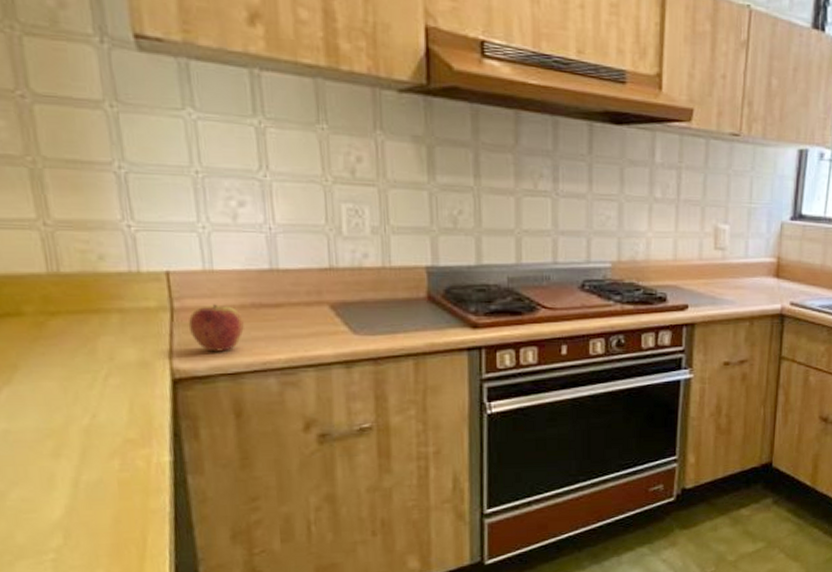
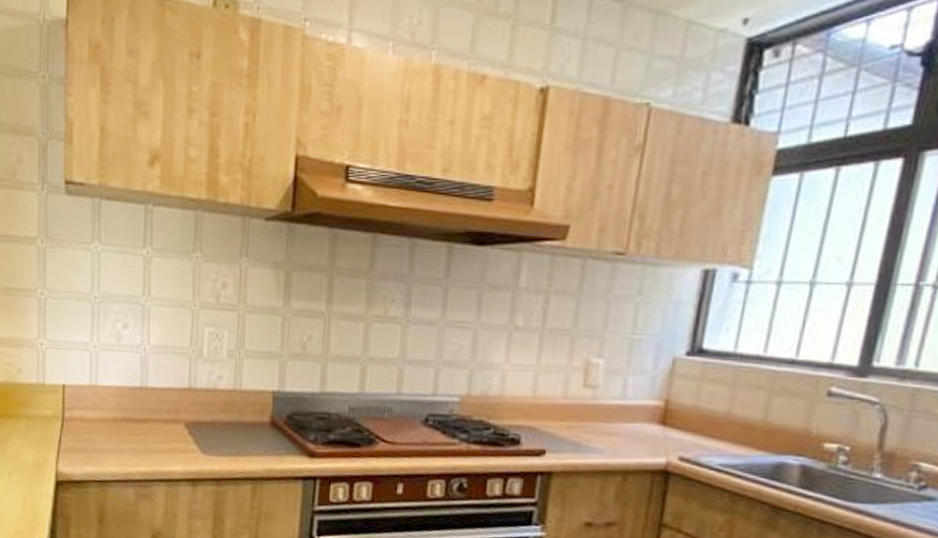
apple: present [188,304,244,352] -> none [73,416,115,460]

